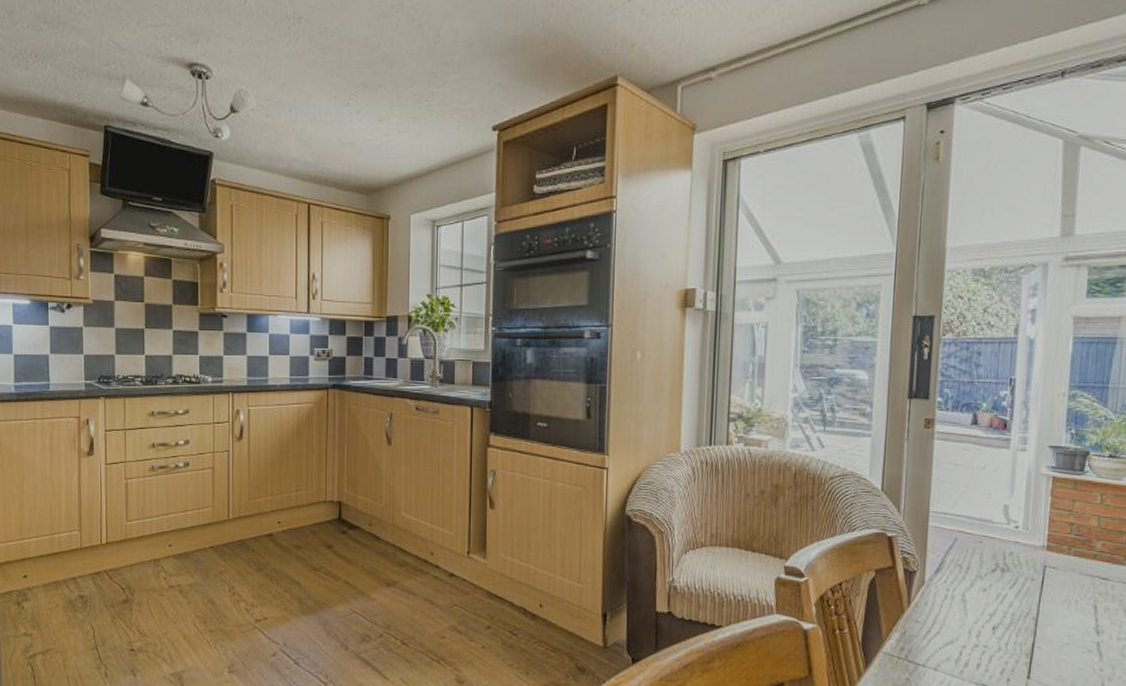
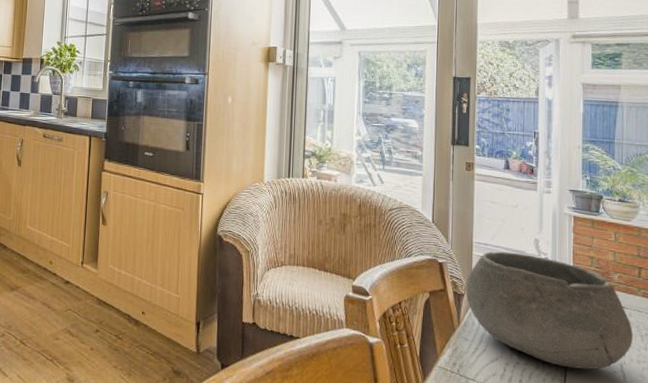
bowl: none [918,521,1115,650] -> present [465,251,633,370]

